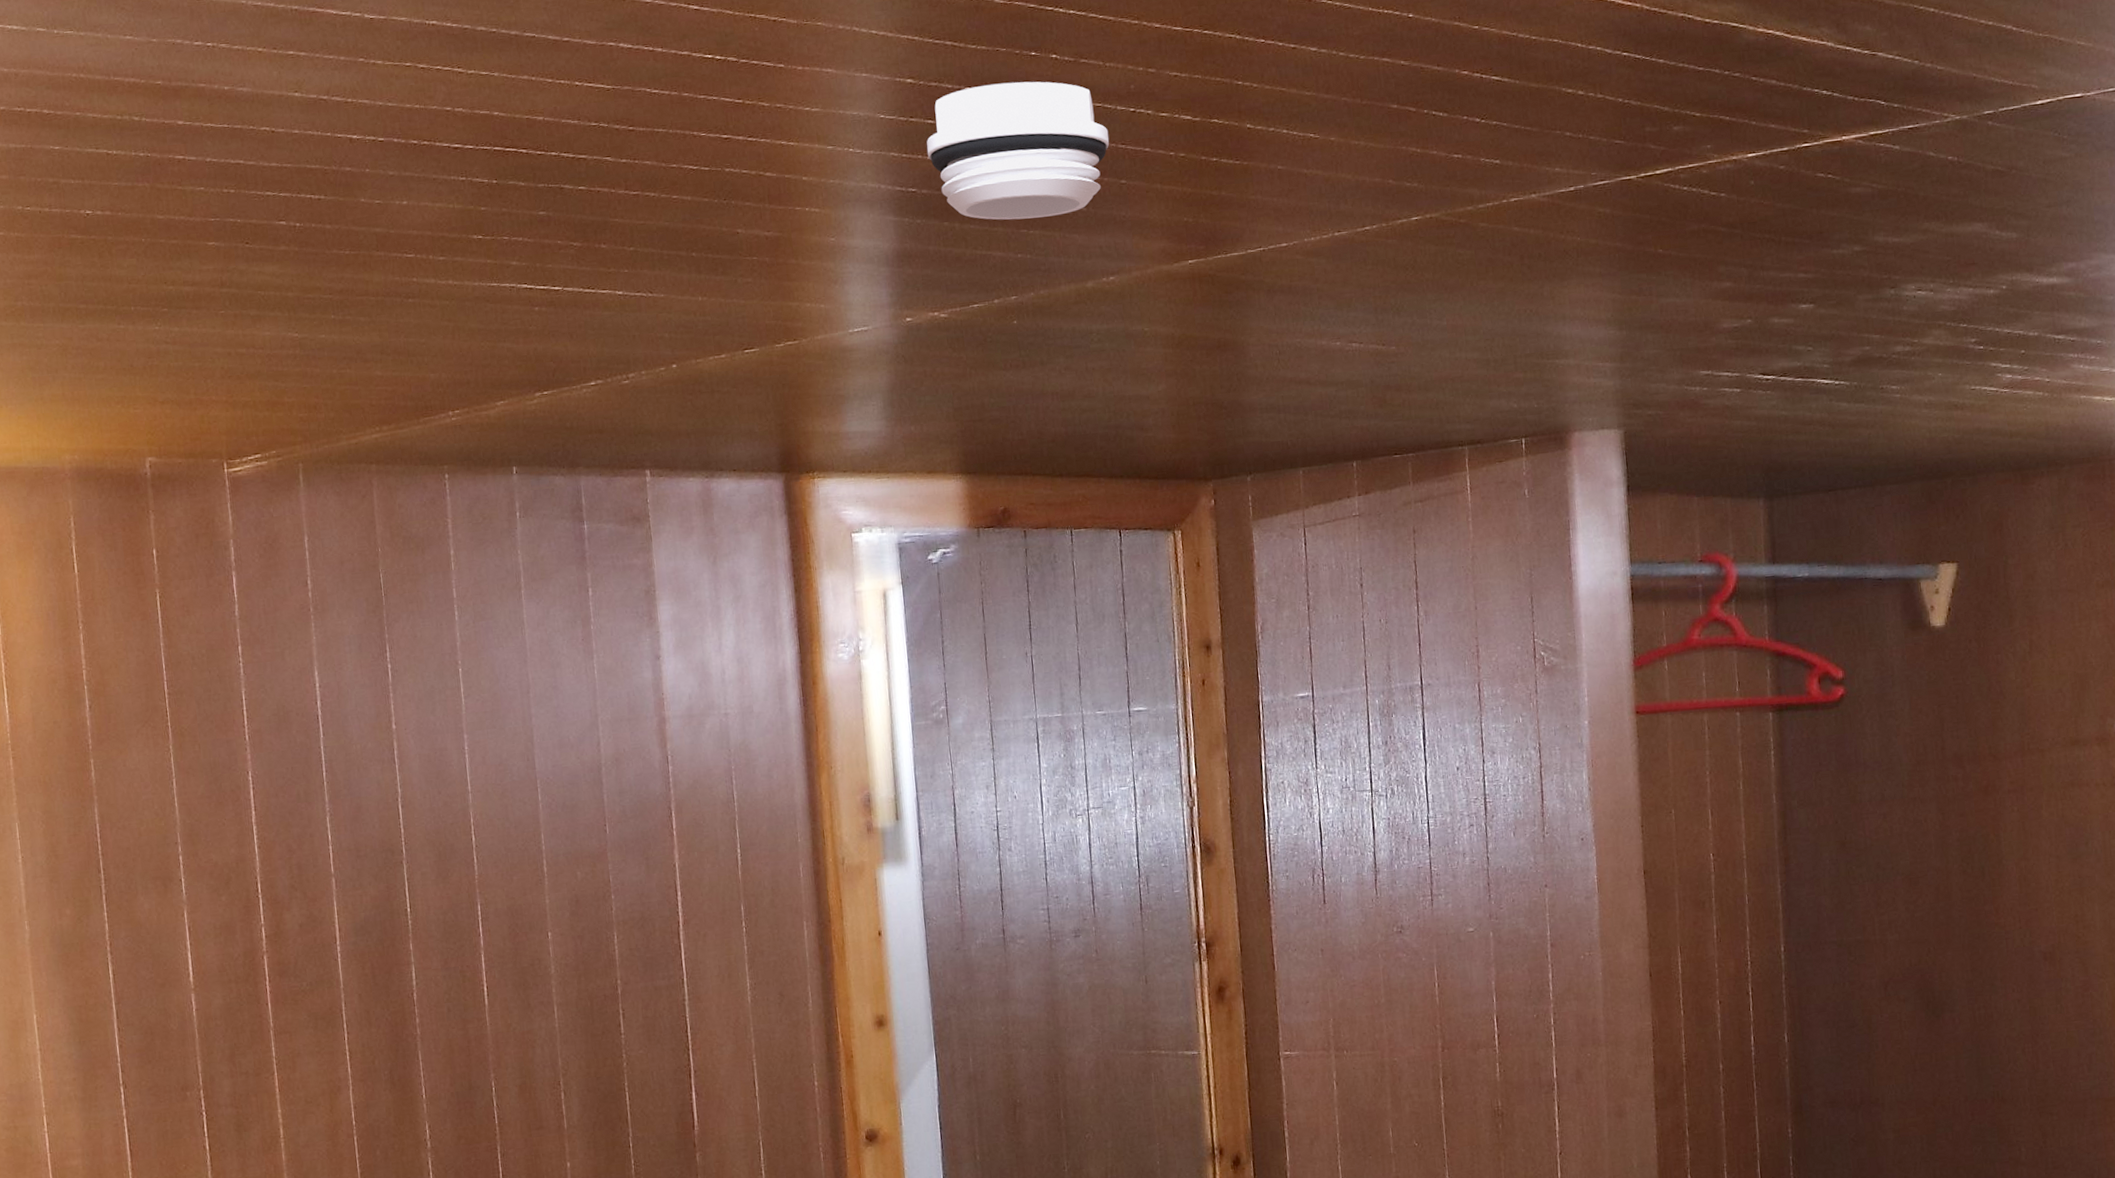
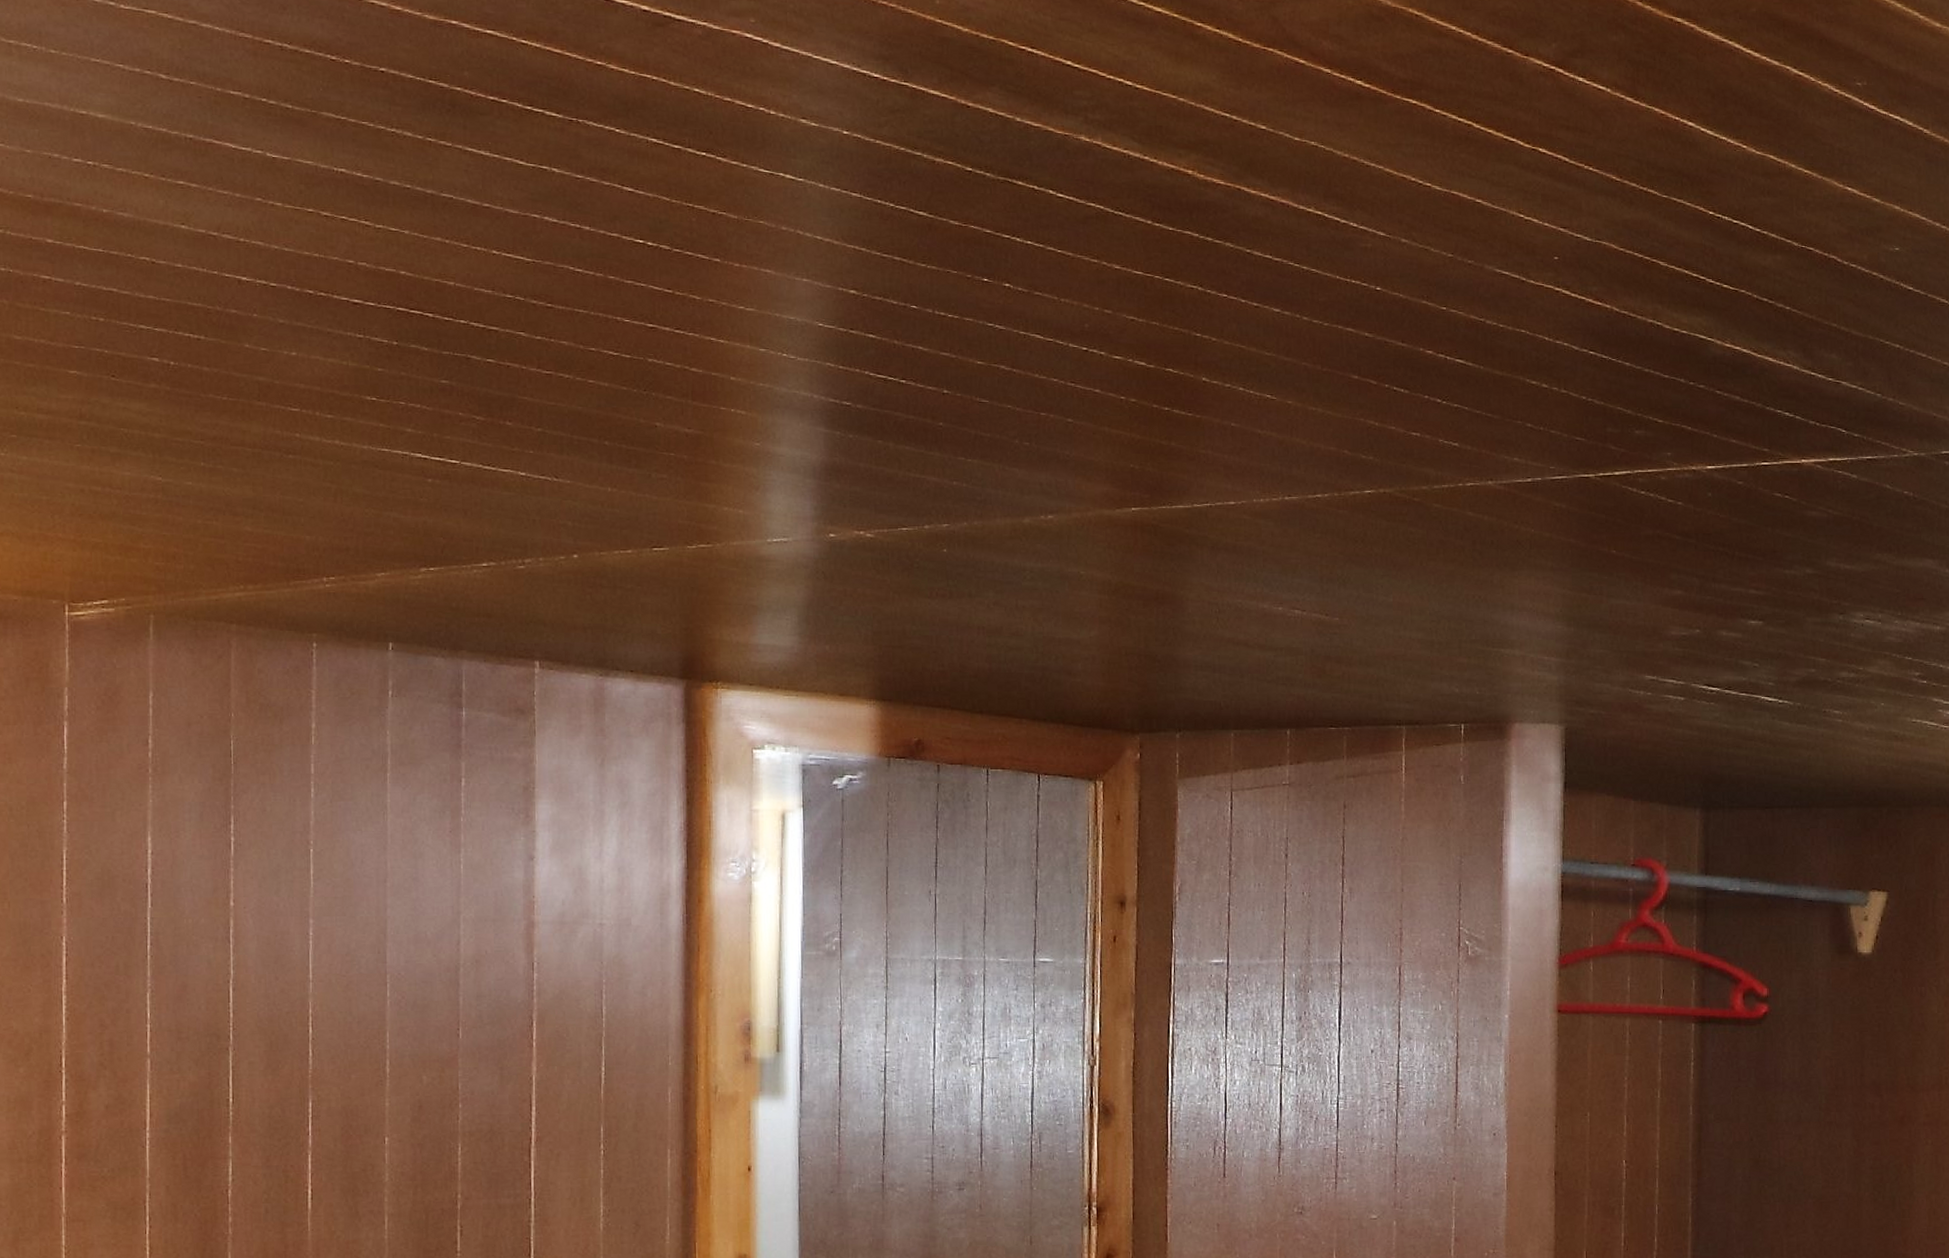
smoke detector: present [927,81,1109,220] -> none [865,305,1059,447]

